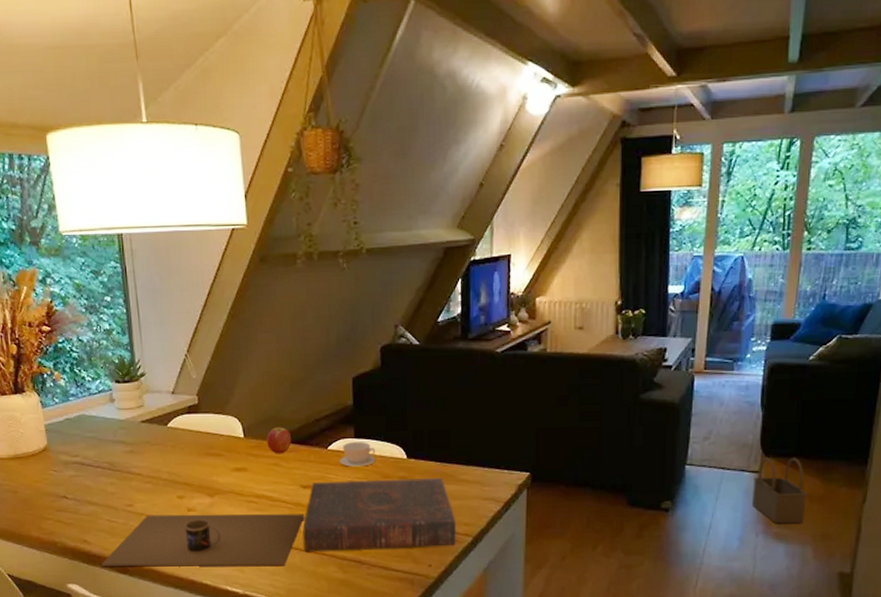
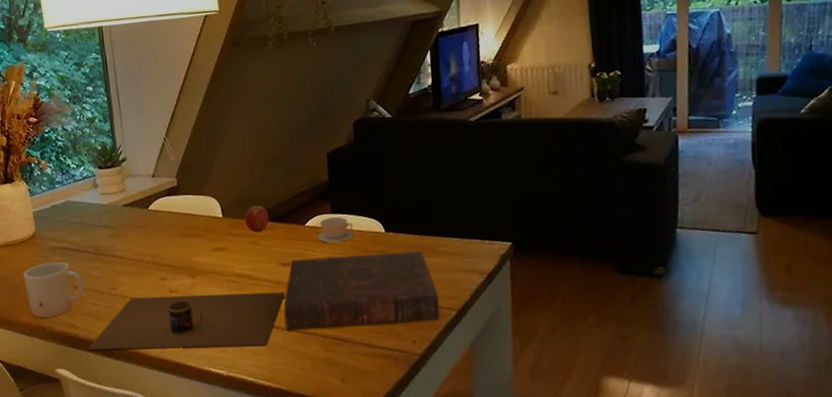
mug: none [33,476,99,533] -> present [23,261,85,318]
basket: present [751,457,808,524] -> none [751,216,813,288]

